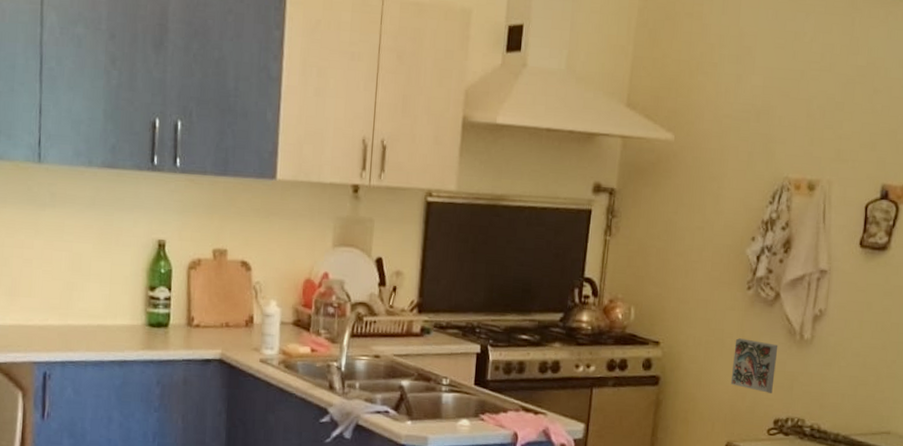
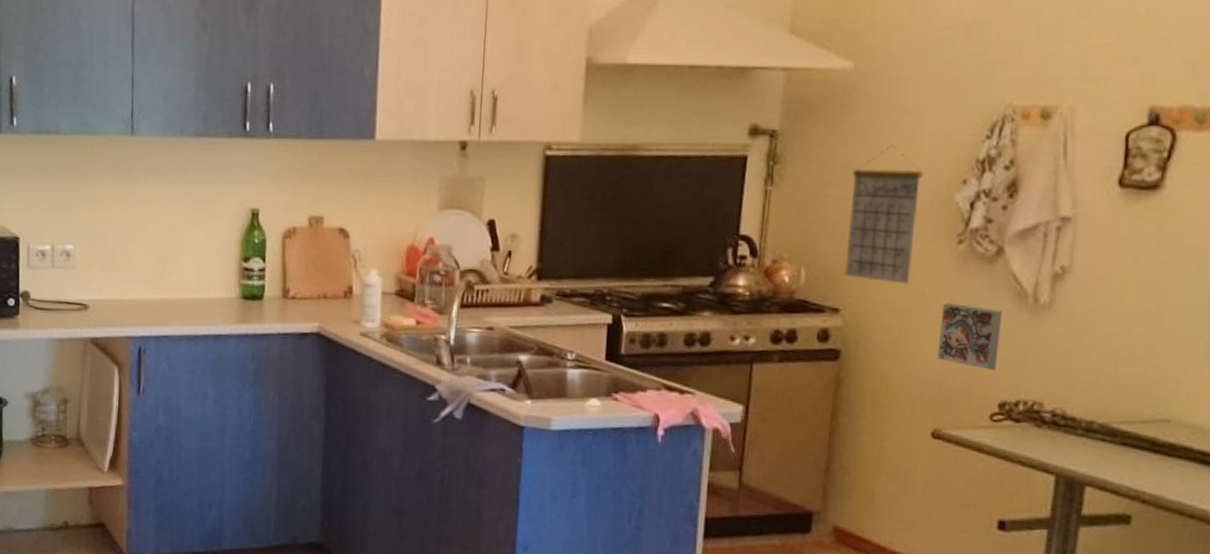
calendar: none [664,205,724,322] -> present [844,145,924,284]

